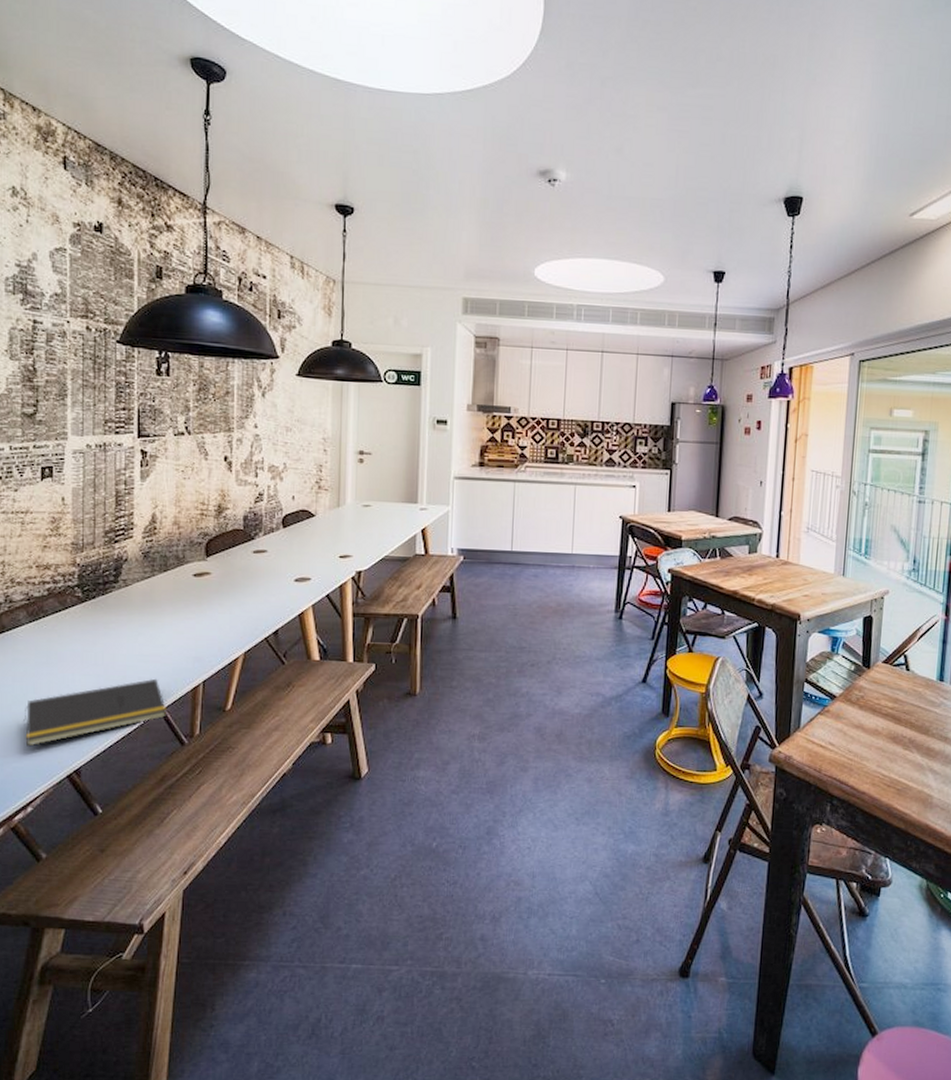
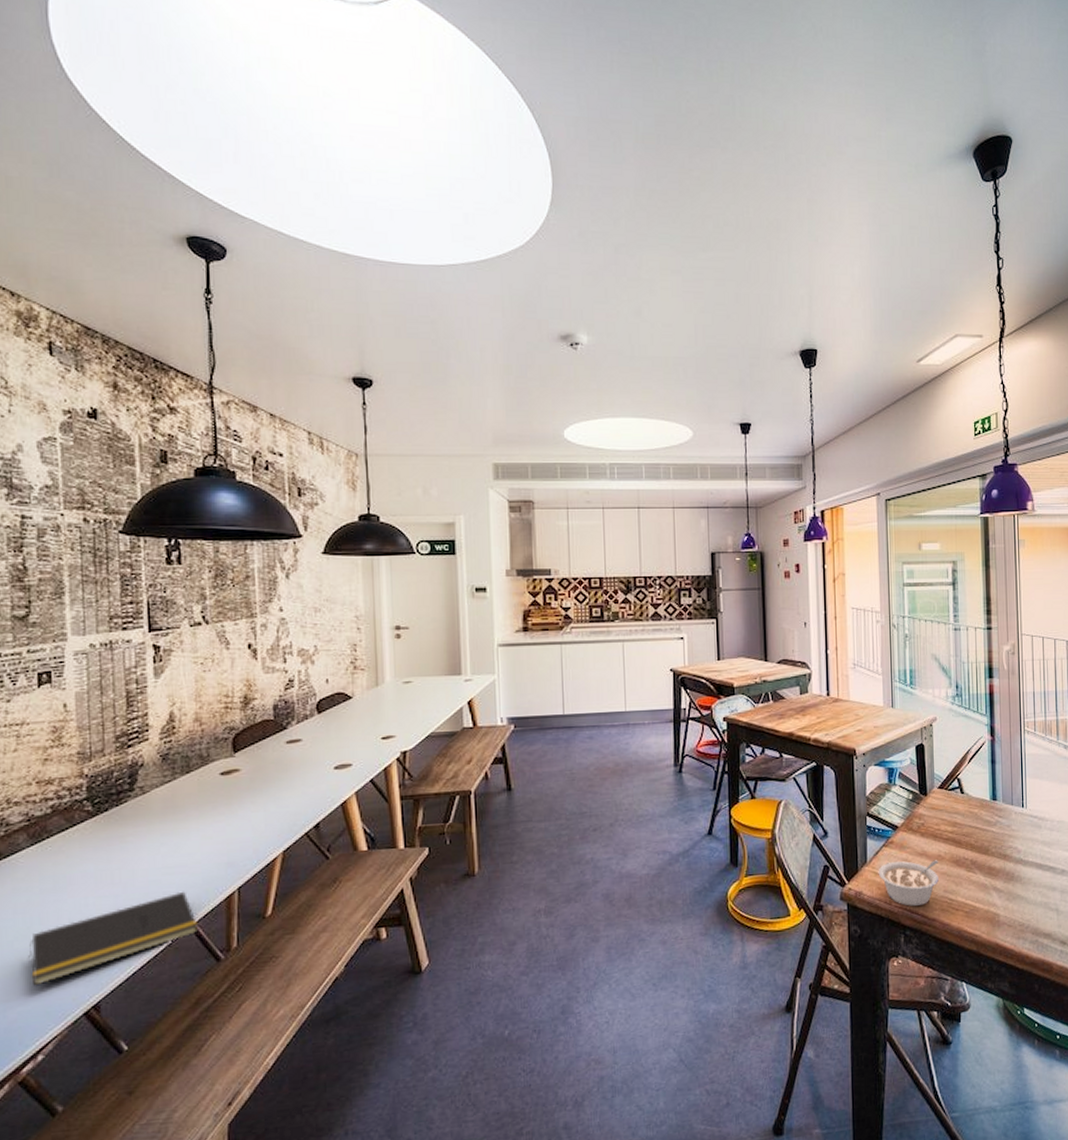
legume: none [810,731,875,777] -> present [878,860,939,906]

